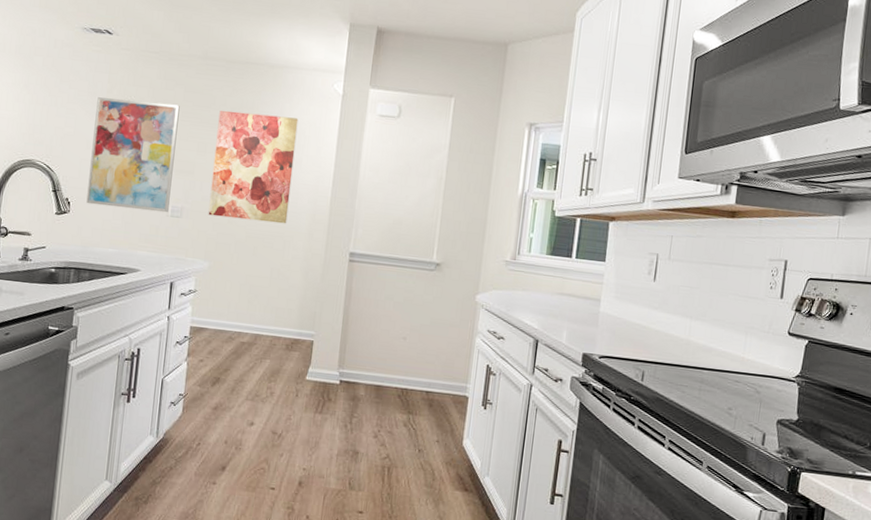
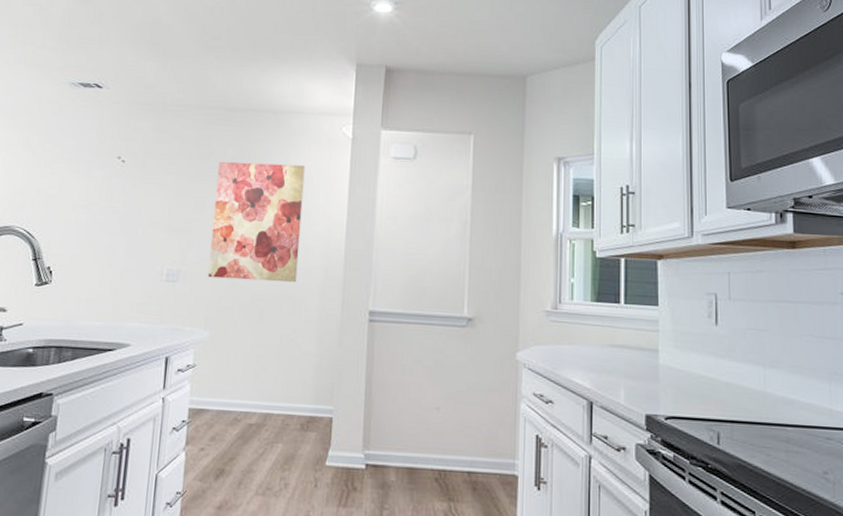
wall art: present [86,97,180,213] -> none [70,154,175,278]

